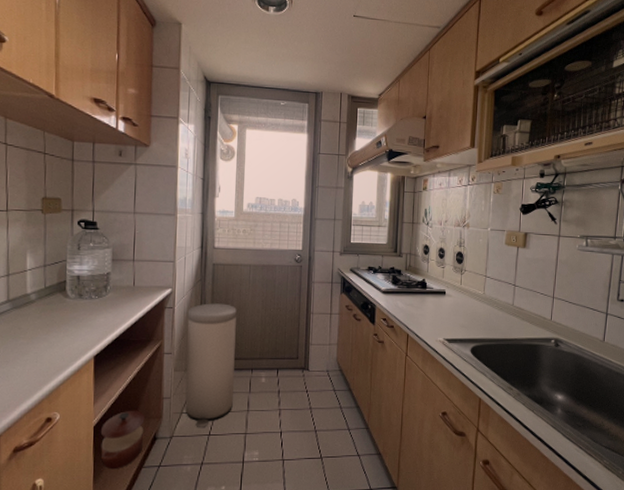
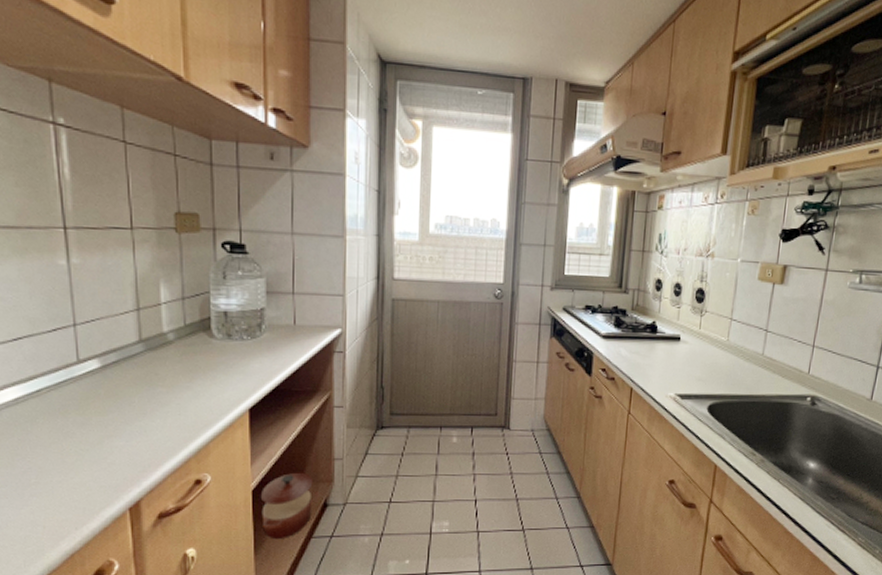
pedal bin: present [185,303,237,427] -> none [360,347,422,493]

